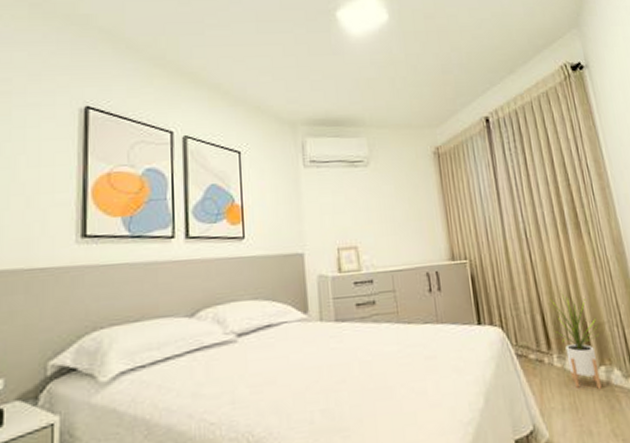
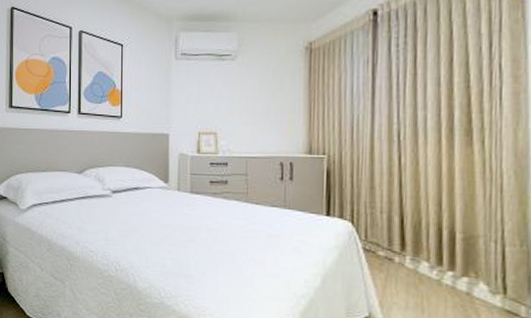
house plant: present [547,290,602,389] -> none [410,196,472,297]

